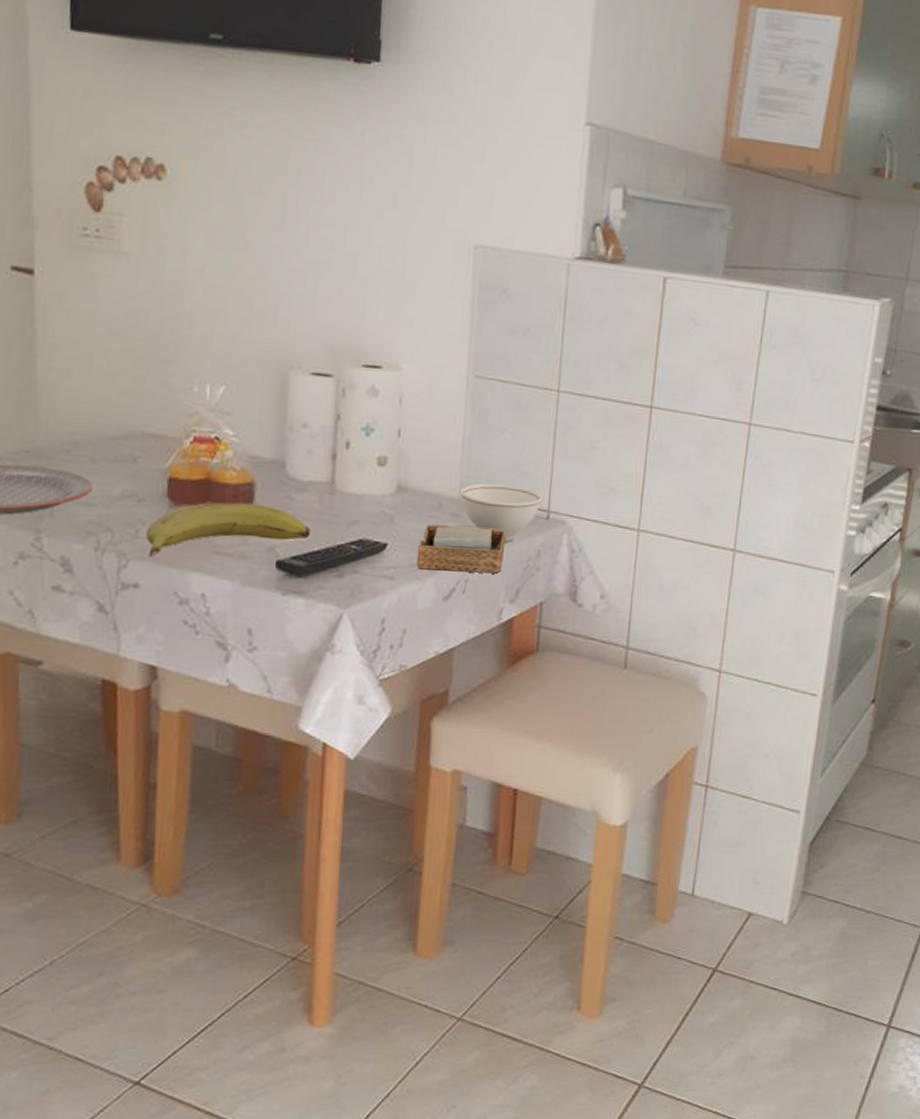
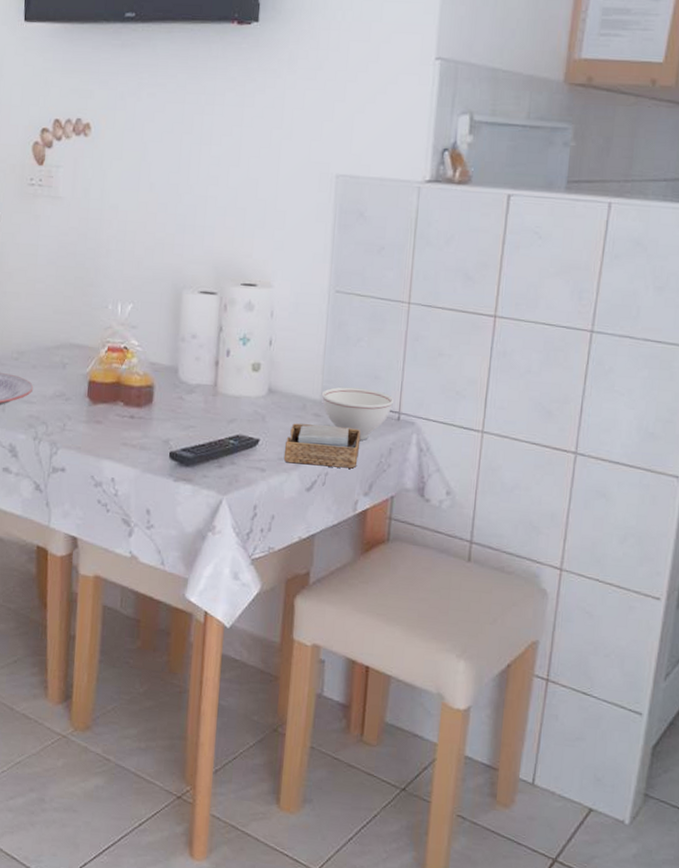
fruit: present [146,502,311,558] -> none [71,401,197,447]

